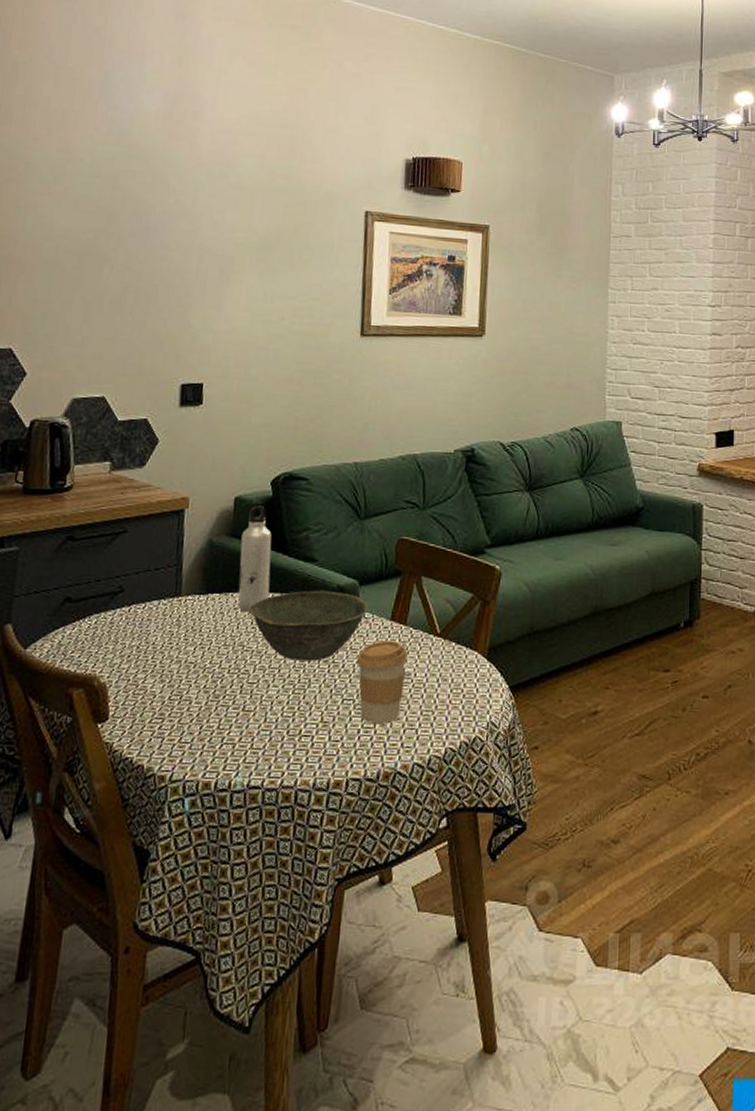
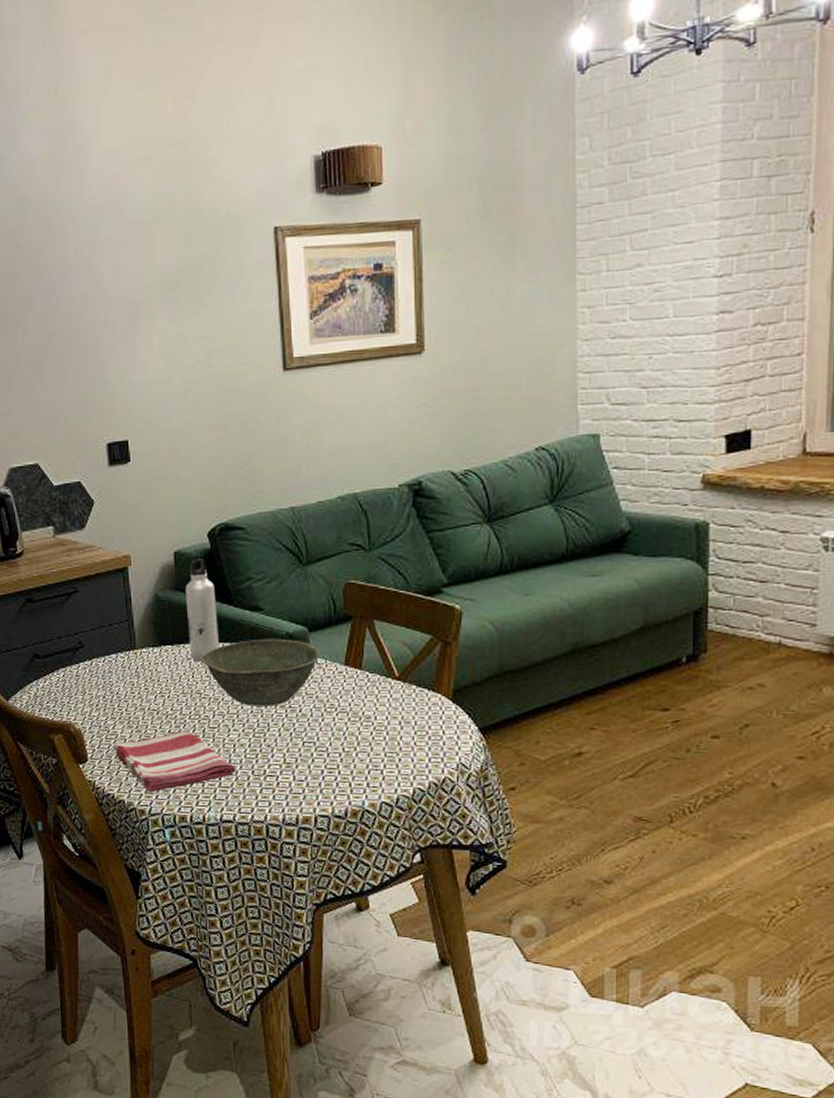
dish towel: none [140,686,270,756] -> present [113,731,236,793]
coffee cup: present [357,640,408,723] -> none [314,685,366,764]

